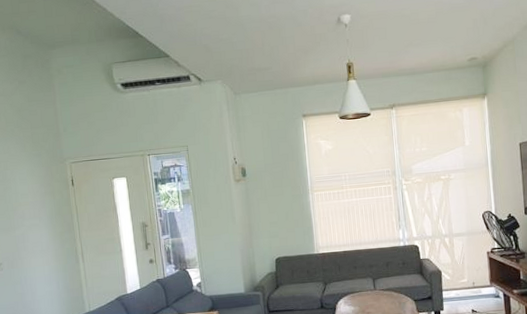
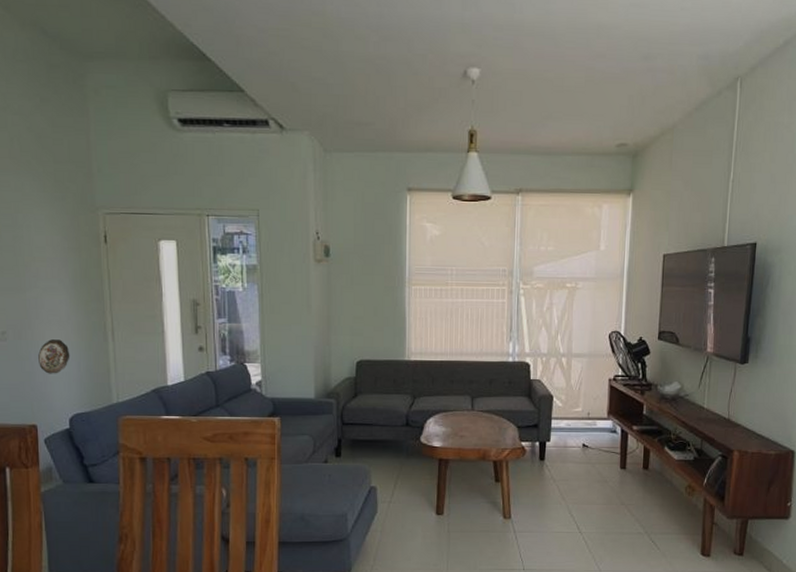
decorative plate: none [27,265,51,294] -> present [38,339,70,374]

